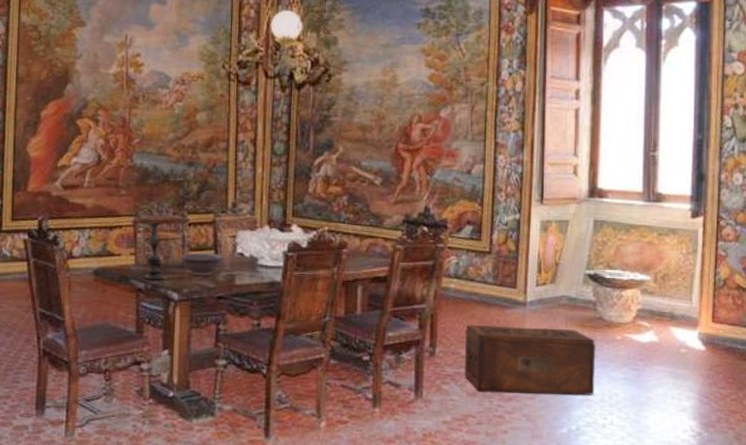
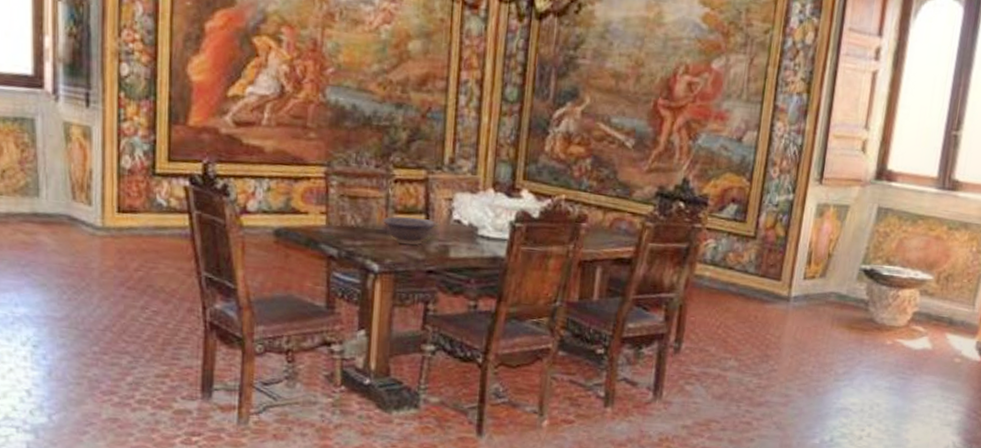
candlestick: present [144,221,167,280] -> none [337,174,366,247]
wooden chest: present [464,324,596,396] -> none [711,318,863,404]

